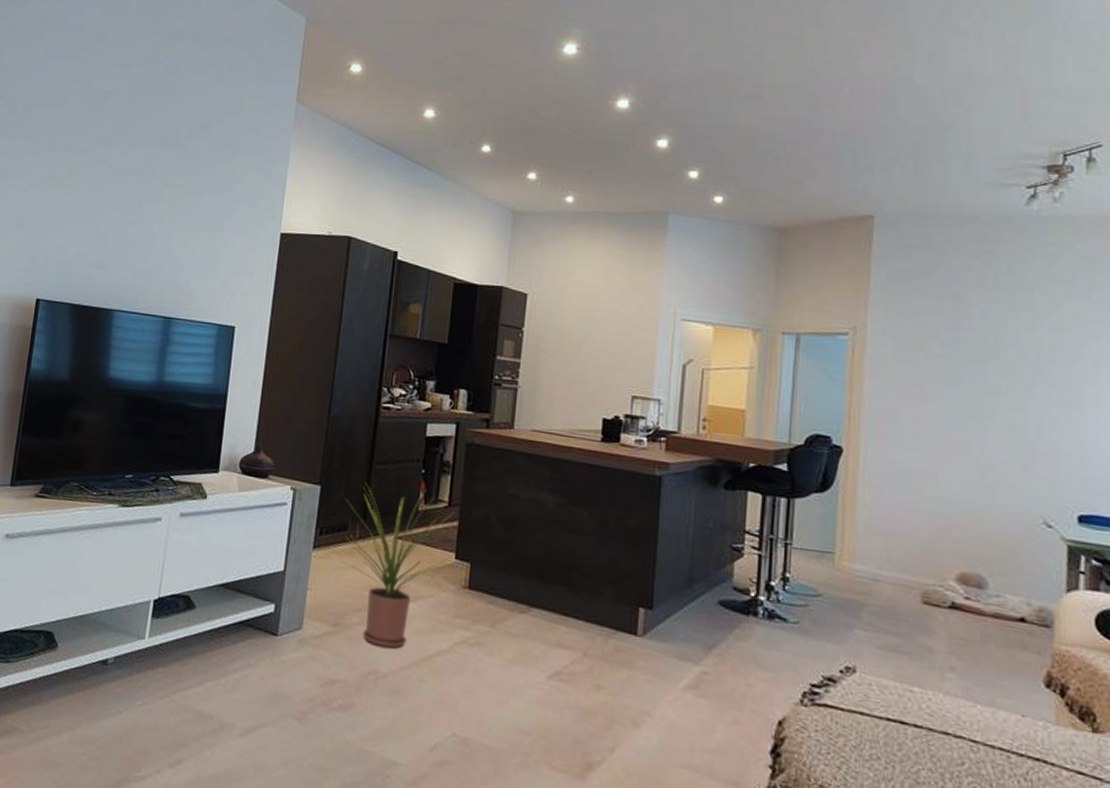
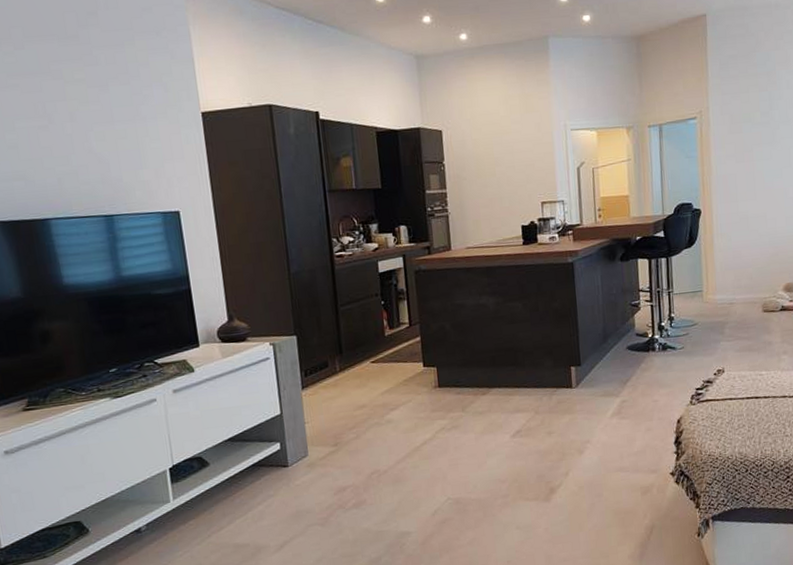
house plant: present [341,482,454,649] -> none [321,317,418,452]

